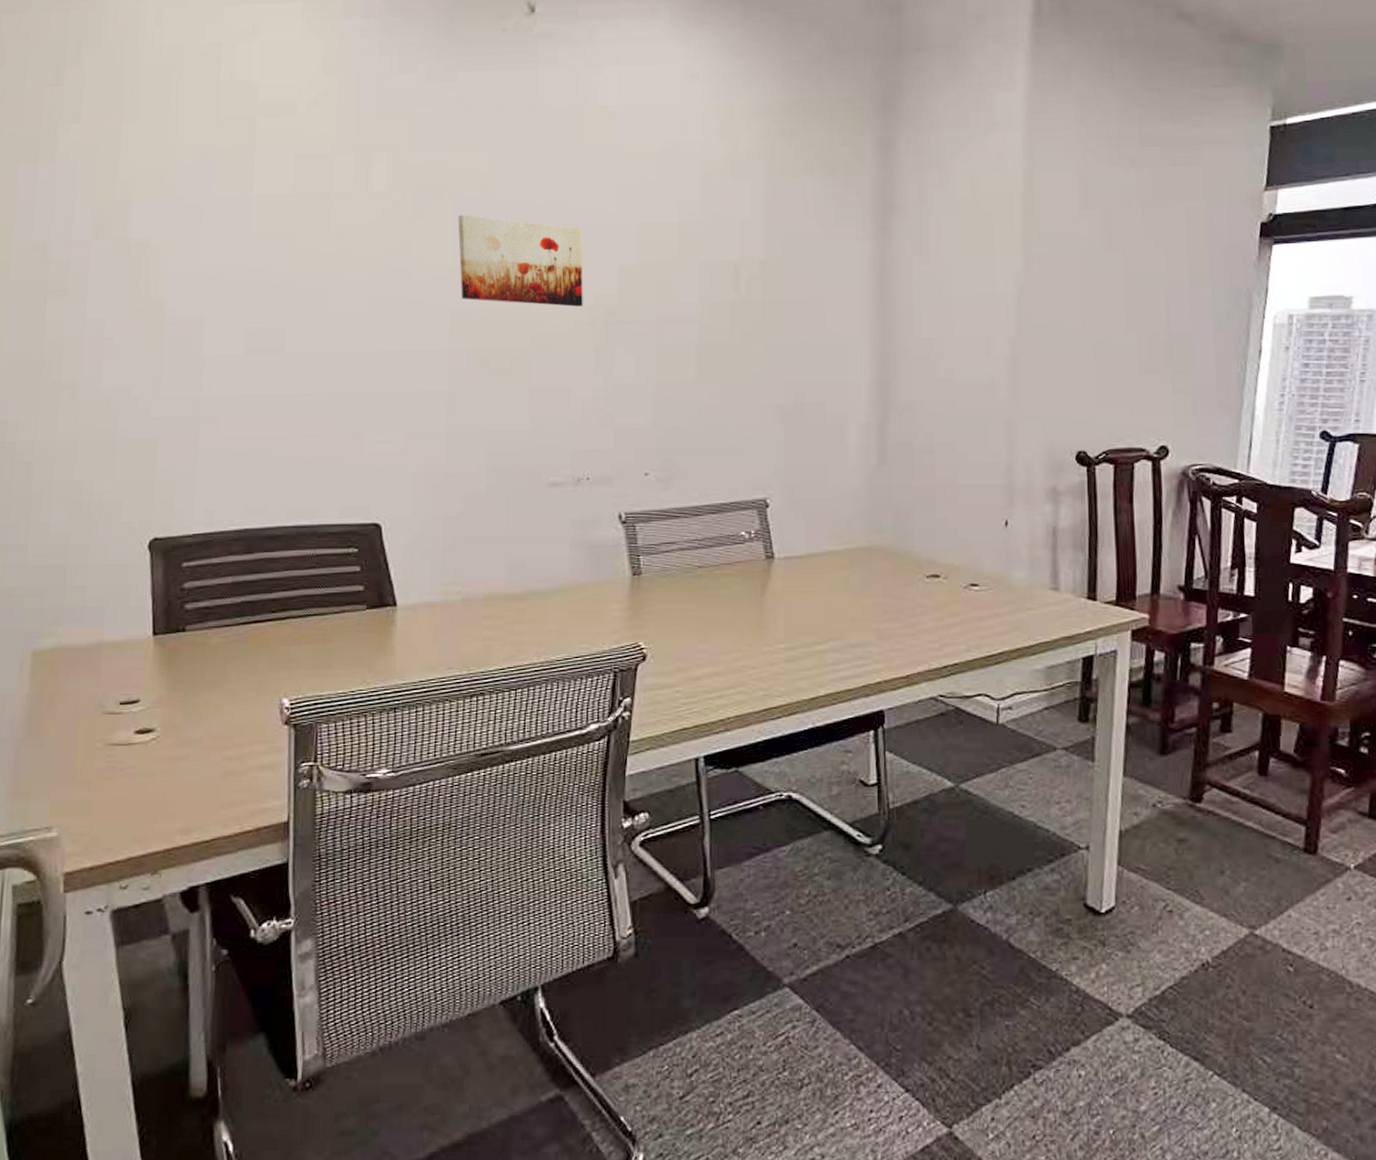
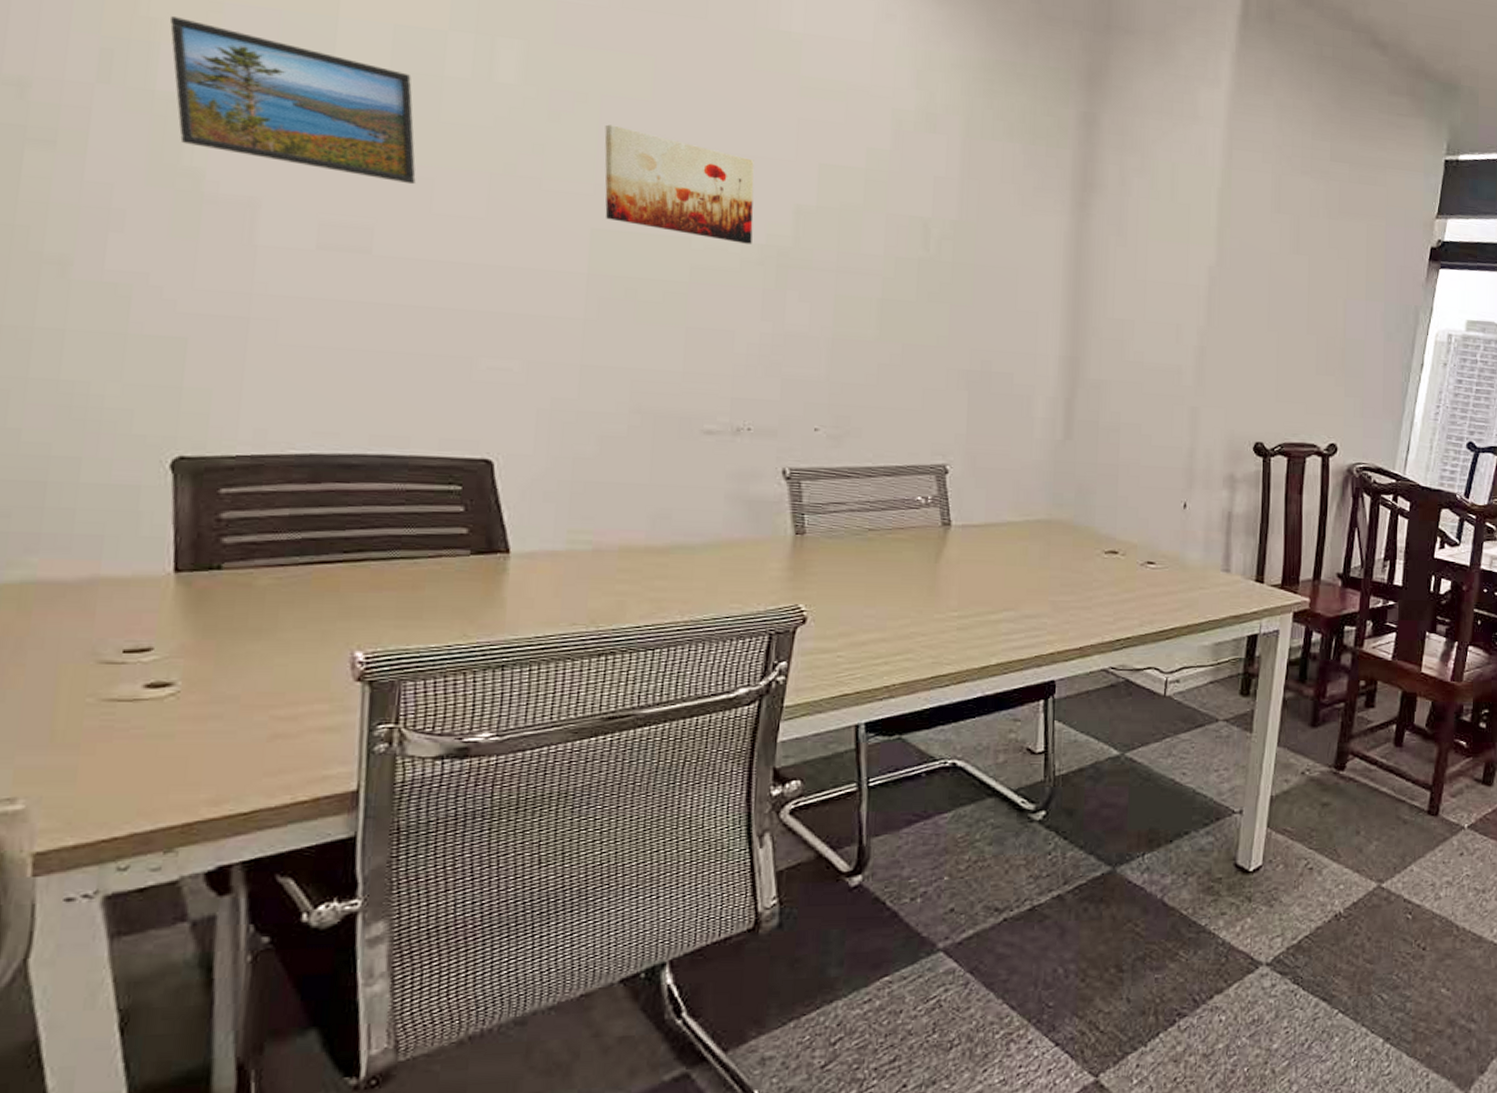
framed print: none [139,176,315,290] -> present [169,16,416,185]

